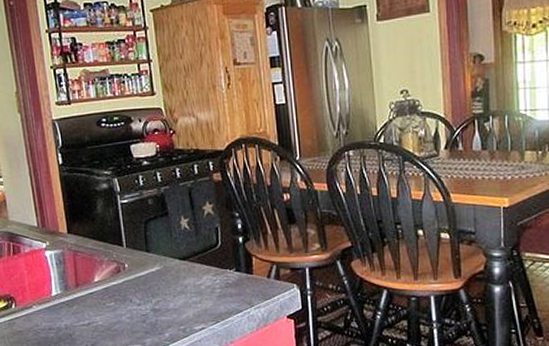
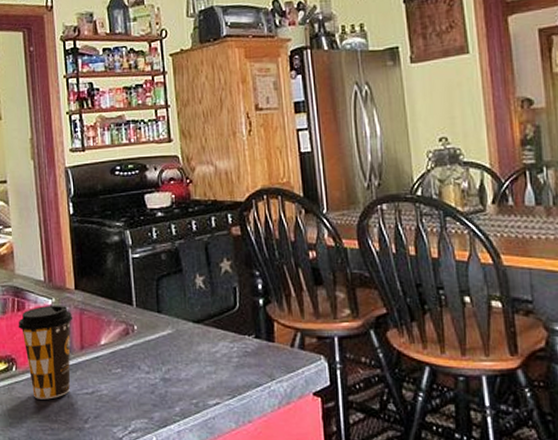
coffee cup: none [14,247,68,332] -> present [18,305,73,400]

